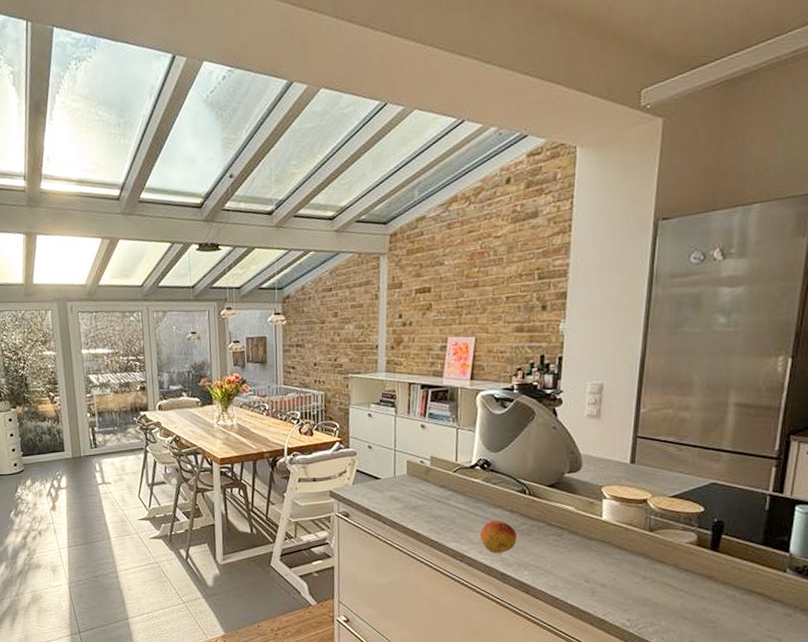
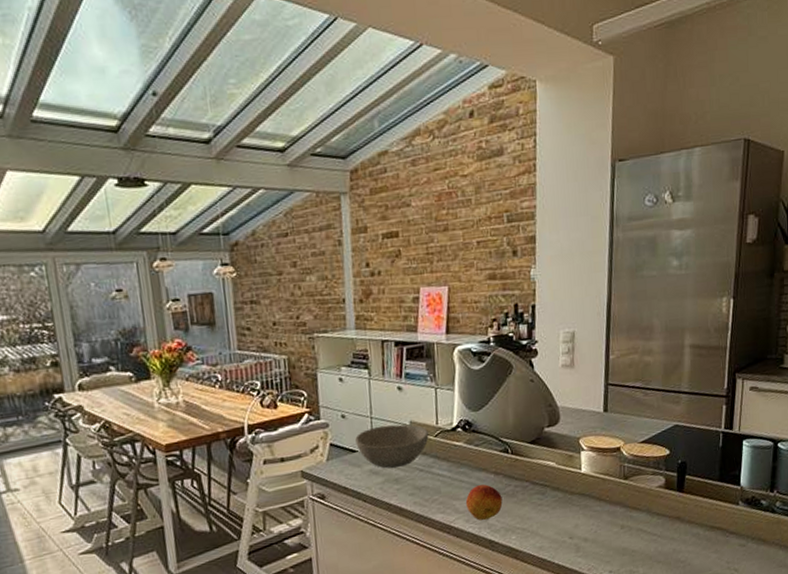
bowl: none [379,458,448,496] -> present [355,424,429,469]

